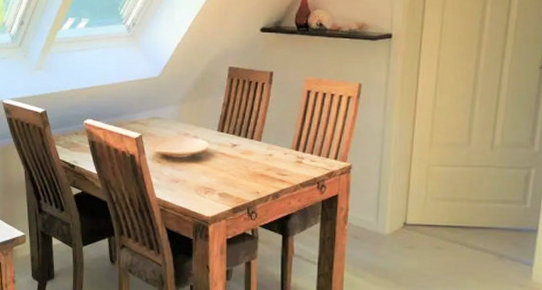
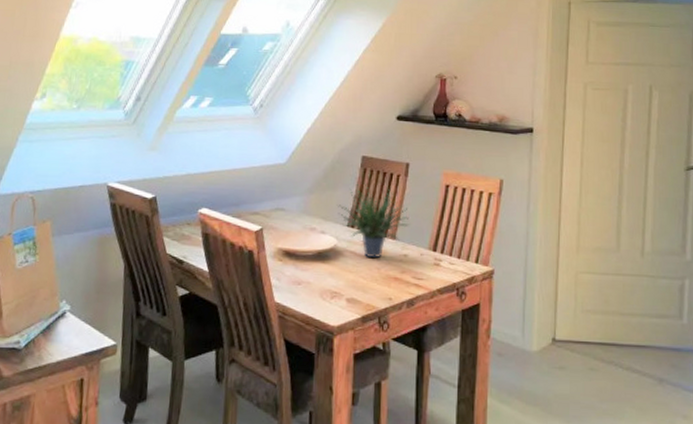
potted plant: none [208,87,274,158] -> present [337,178,410,258]

